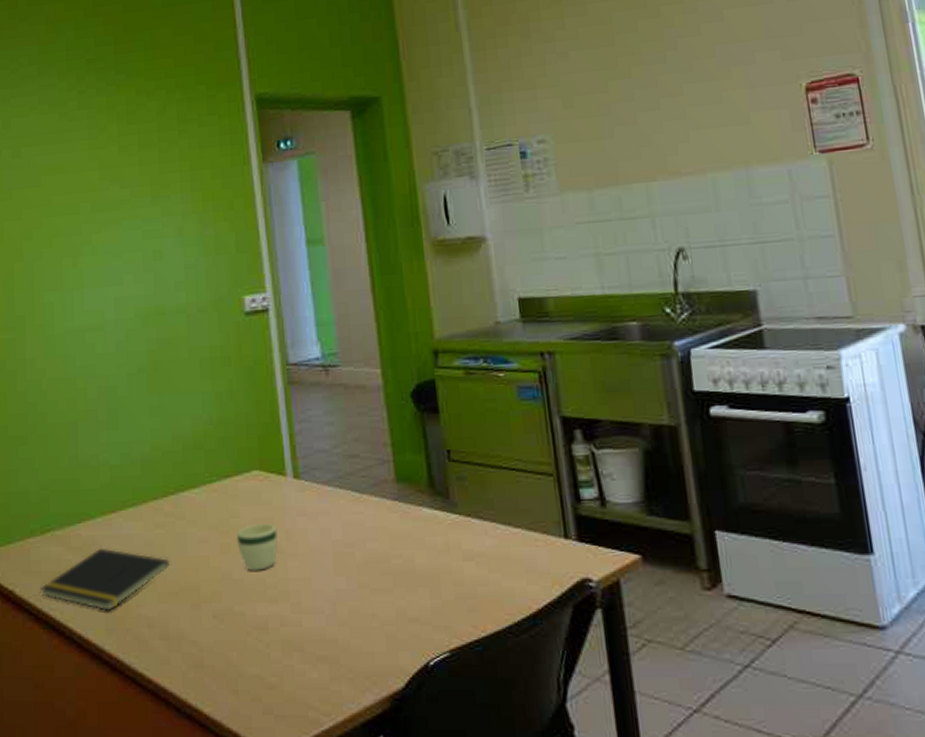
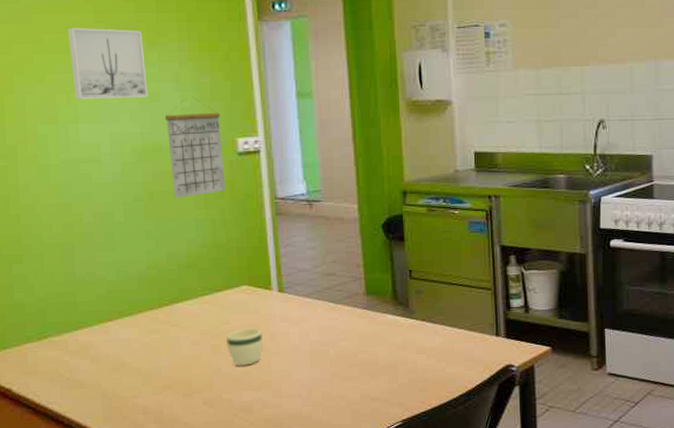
notepad: present [40,548,171,611] -> none [38,350,165,403]
wall art: none [74,184,151,263] -> present [67,27,148,100]
calendar: none [168,252,233,367] -> present [164,97,226,198]

